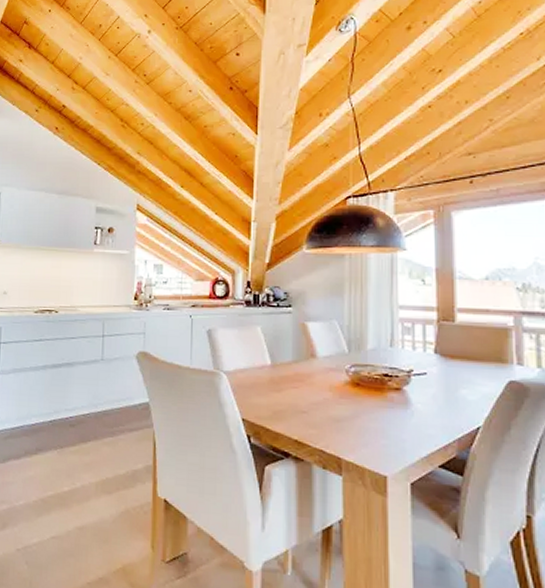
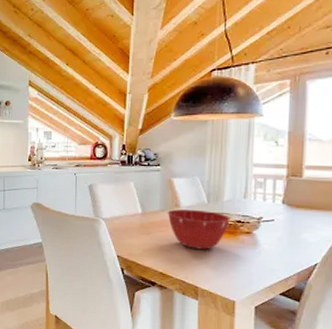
mixing bowl: none [301,360,376,411] -> present [167,209,230,250]

